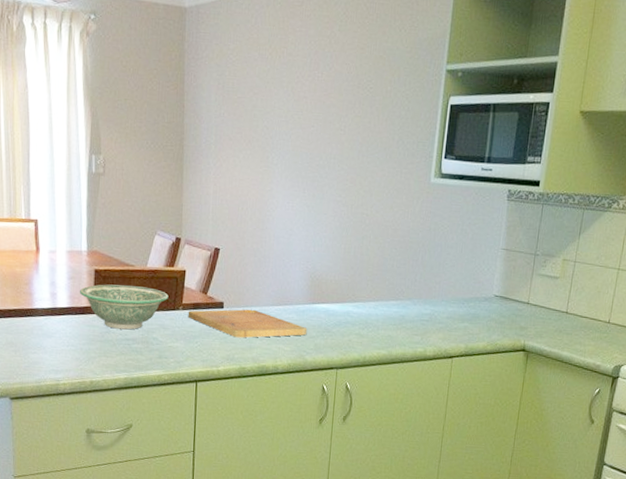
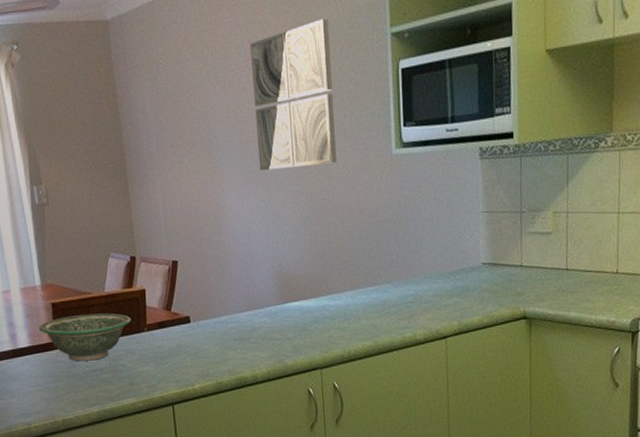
cutting board: present [188,309,308,338] -> none [154,319,283,352]
wall art: none [308,44,392,181] -> present [250,18,337,171]

